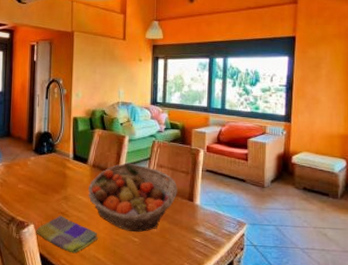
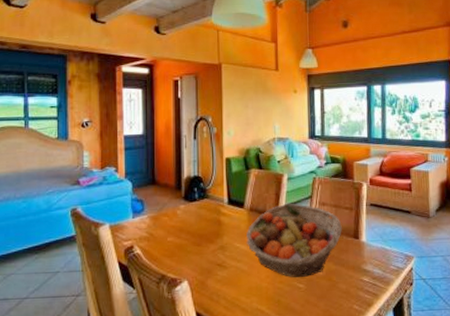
dish towel: present [36,215,98,253] -> none [190,267,260,308]

